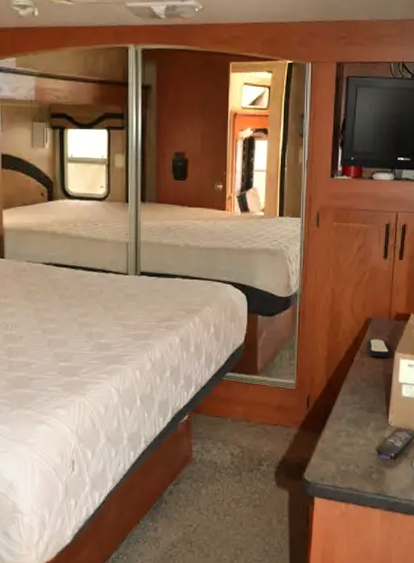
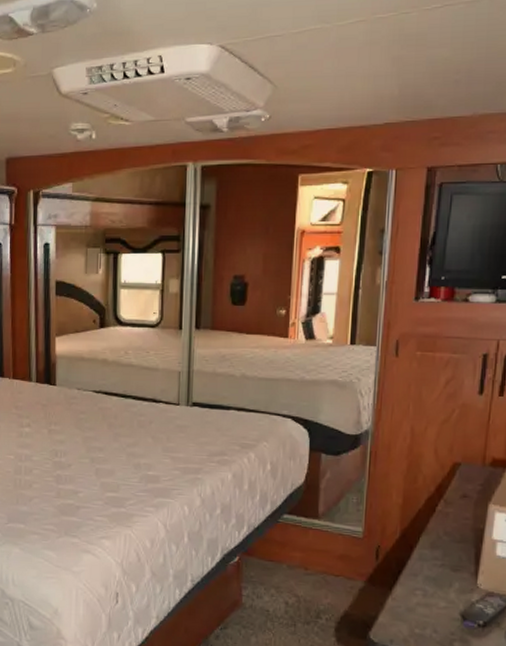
remote control: present [367,339,391,357] -> none [453,487,484,509]

